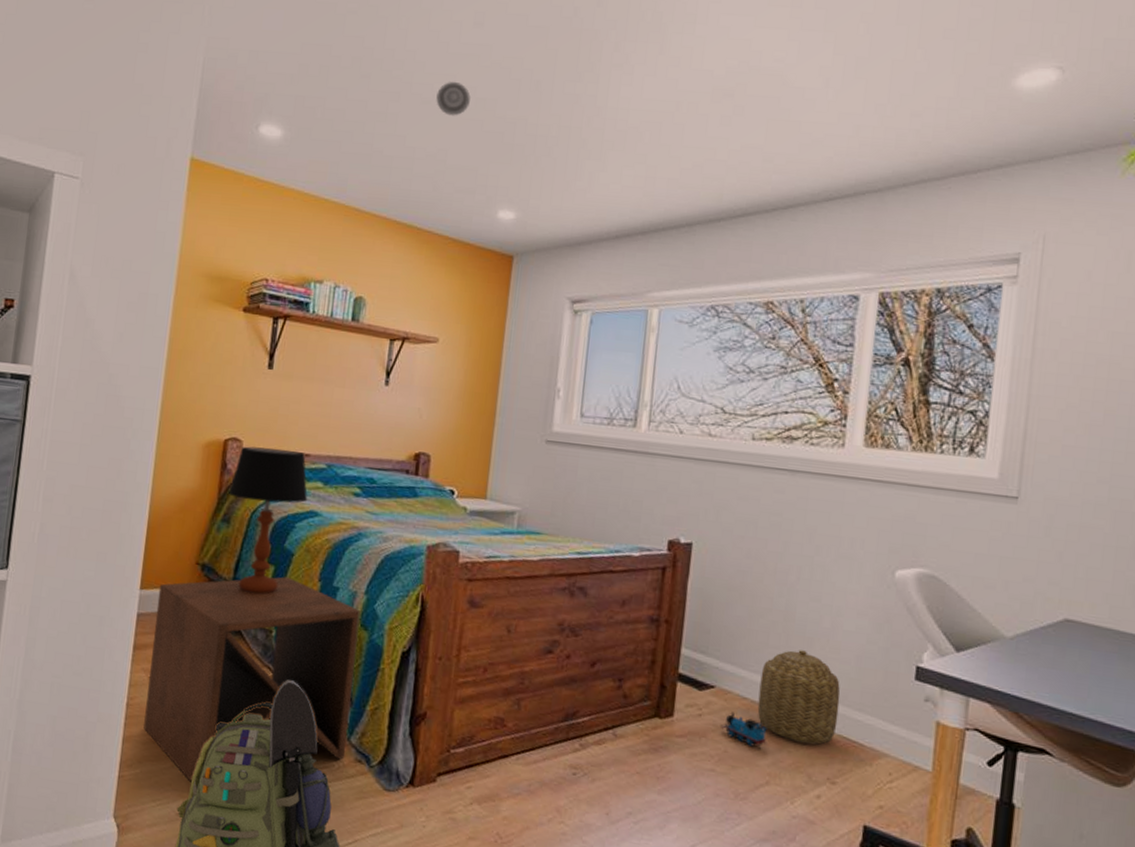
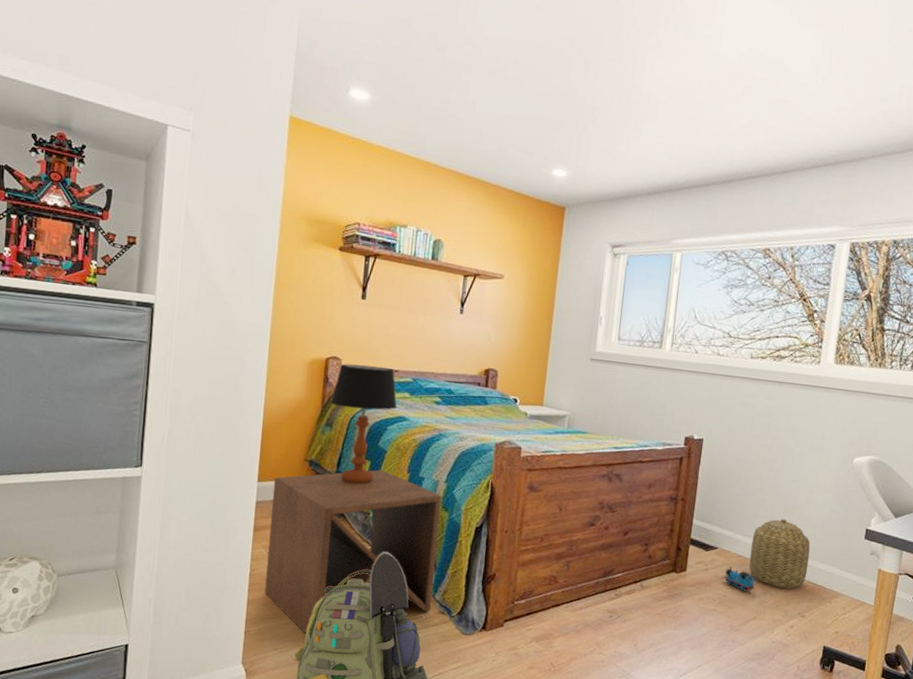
smoke detector: present [436,81,471,116] -> none [501,56,530,87]

